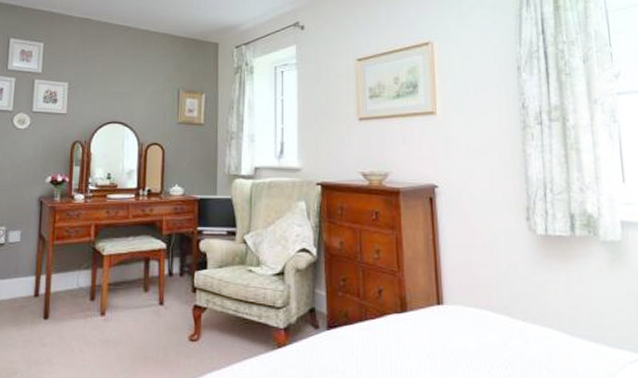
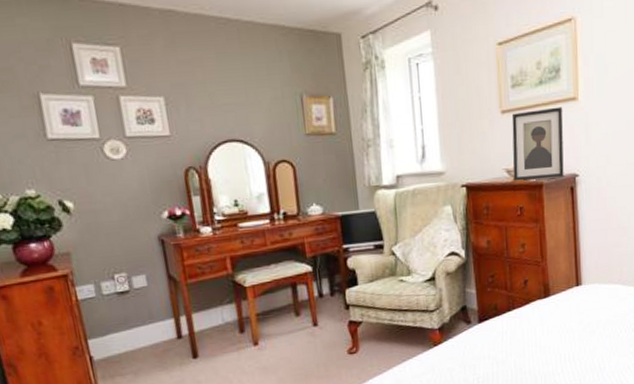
picture frame: none [369,119,422,186] -> present [511,106,564,181]

